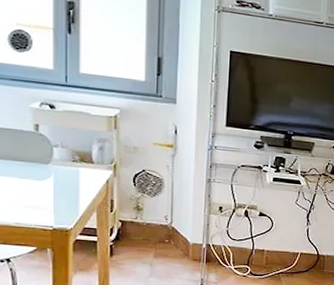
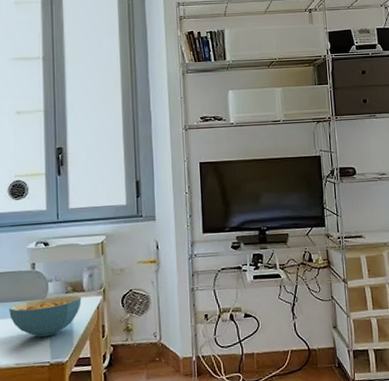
cereal bowl: none [9,162,90,202] -> present [9,295,82,338]

